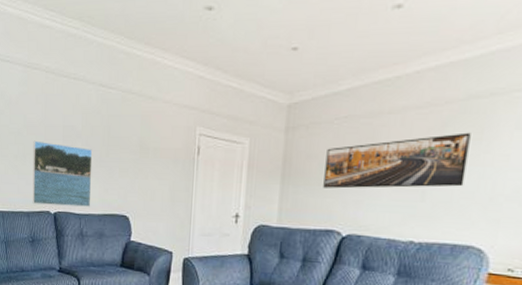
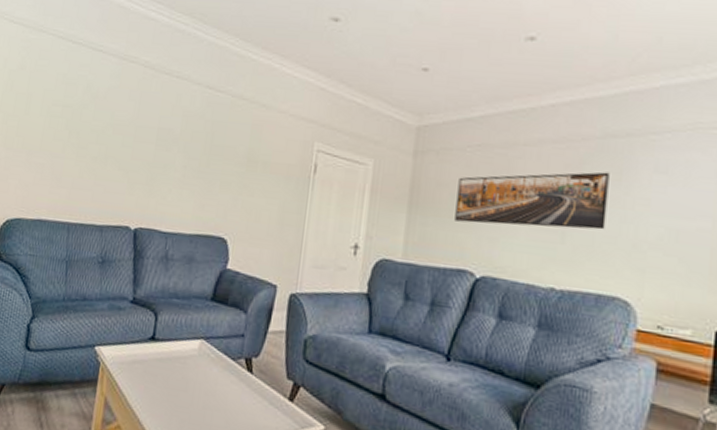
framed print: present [32,140,93,207] -> none [108,141,191,225]

